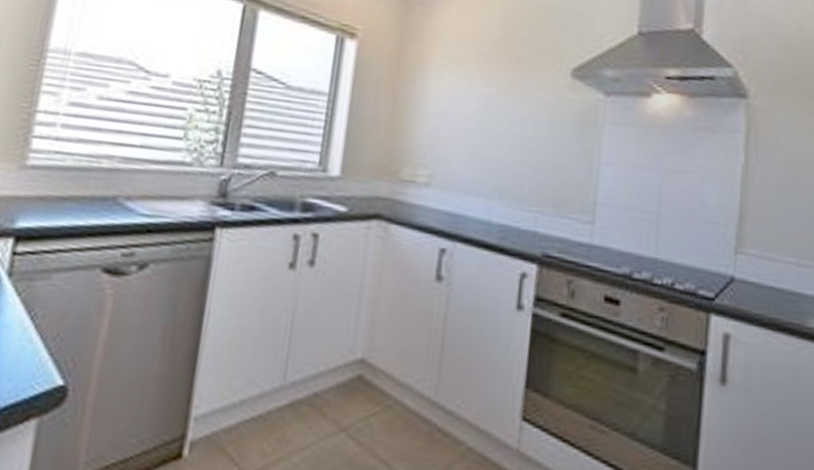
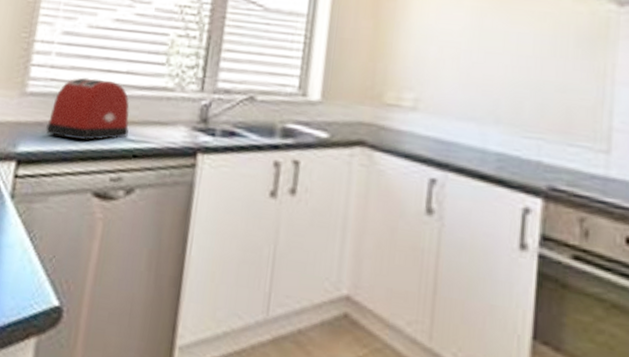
toaster: none [49,150,144,216] -> present [46,77,130,141]

